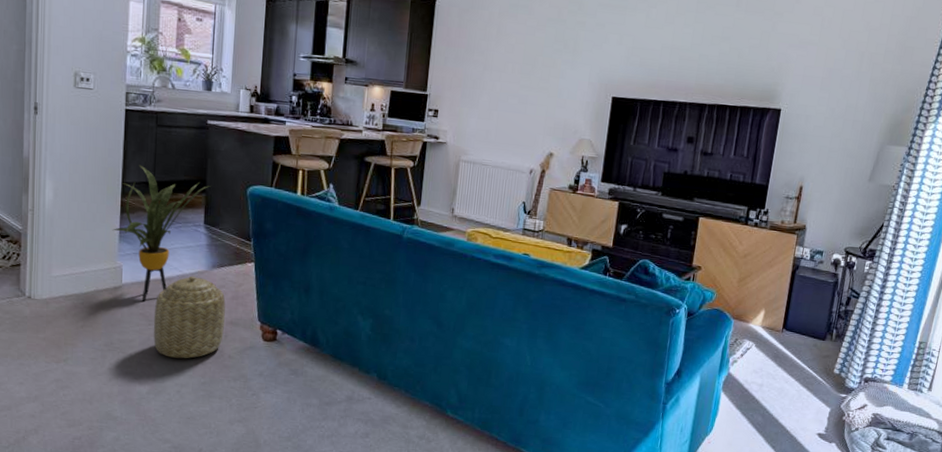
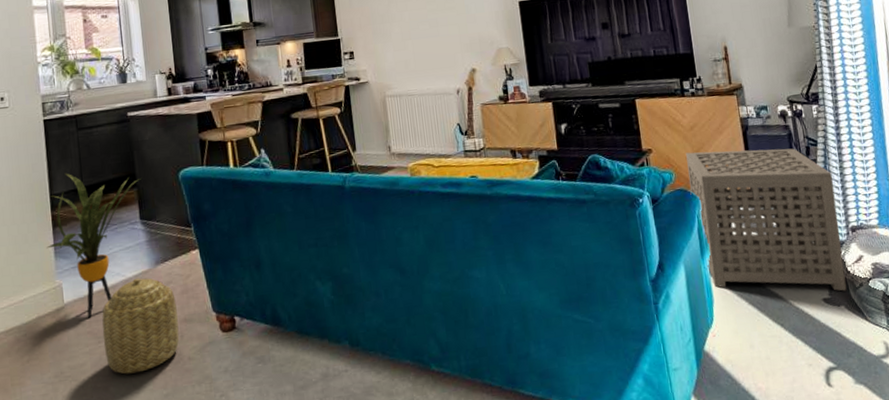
side table: none [721,277,863,432] -> present [686,148,847,291]

